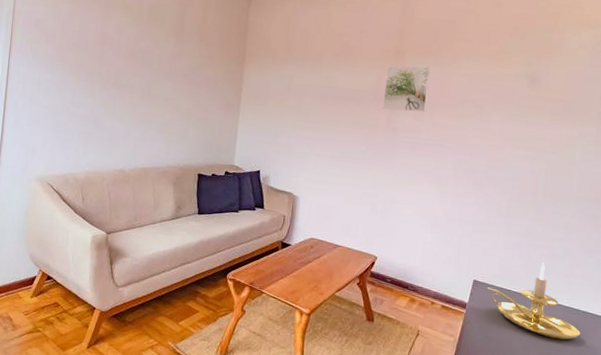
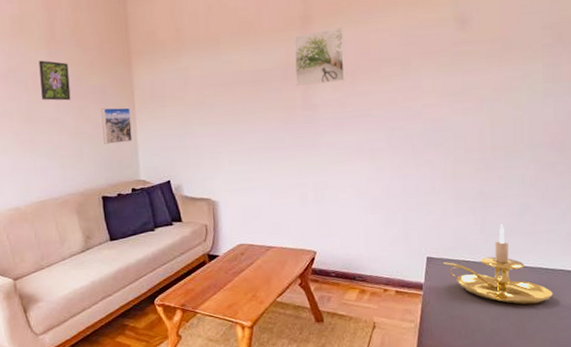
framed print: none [162,47,190,86] -> present [38,60,71,101]
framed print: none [208,97,236,131] -> present [101,107,133,144]

